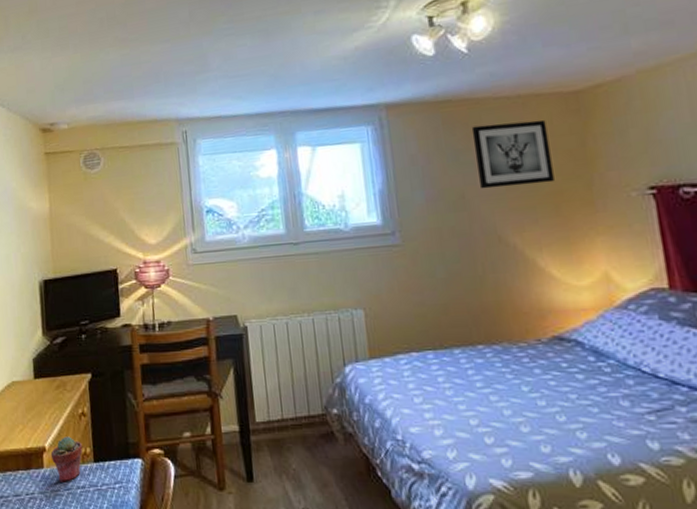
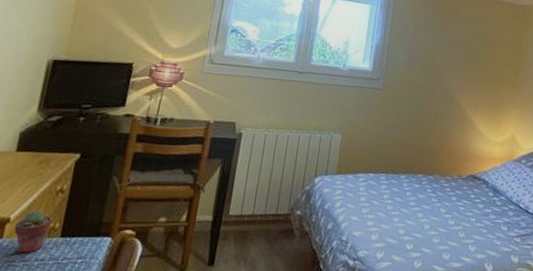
wall art: present [471,119,555,189] -> none [448,13,501,65]

